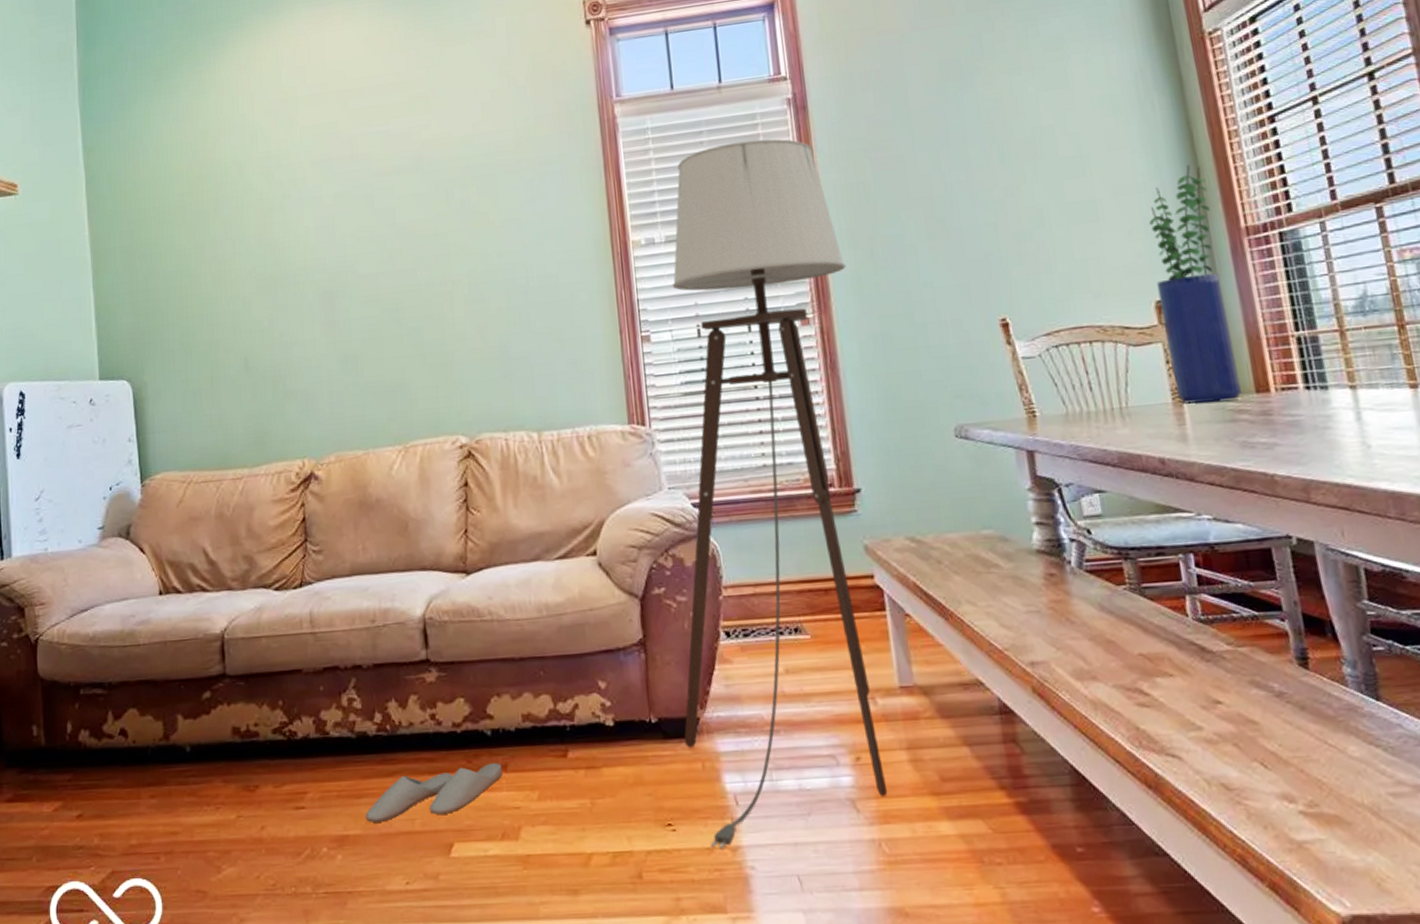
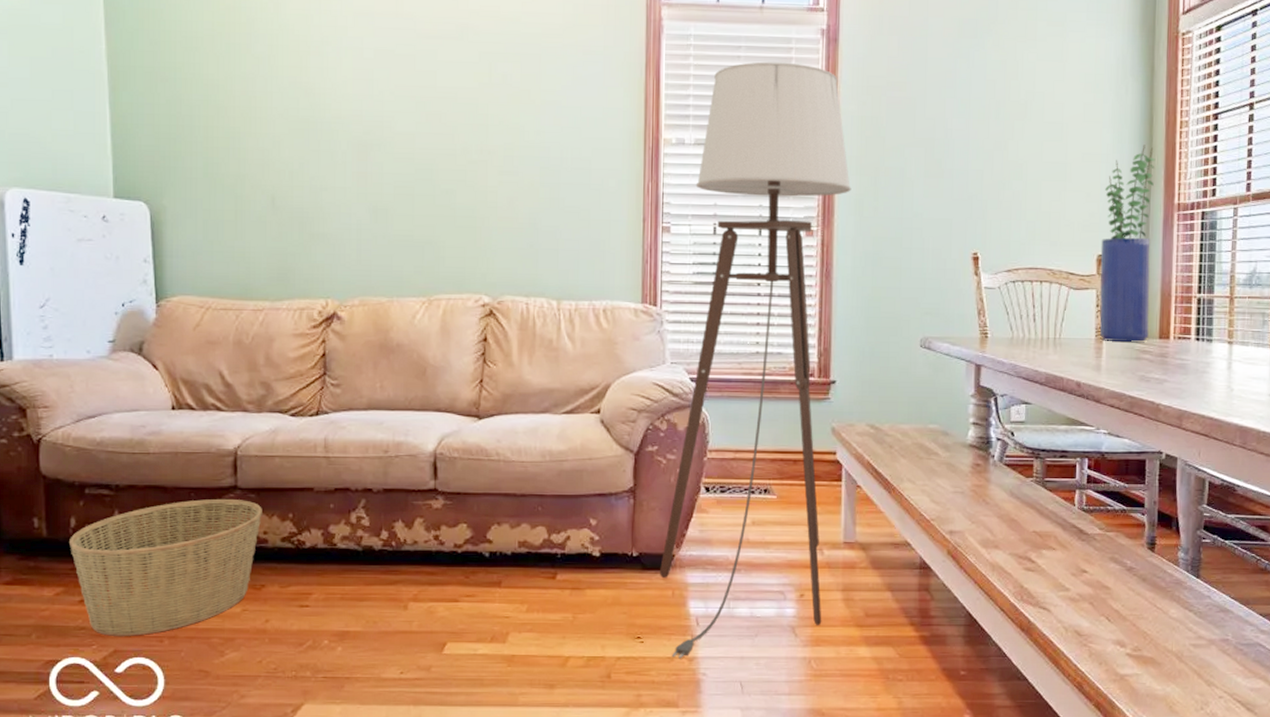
basket: none [66,688,252,855] -> present [70,498,262,636]
slippers: present [365,762,503,823] -> none [366,579,496,622]

